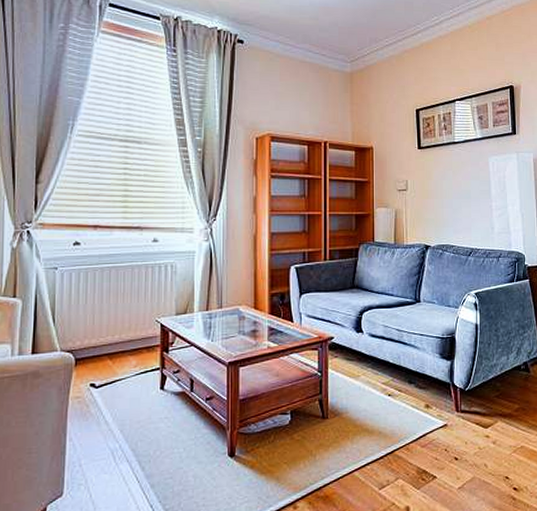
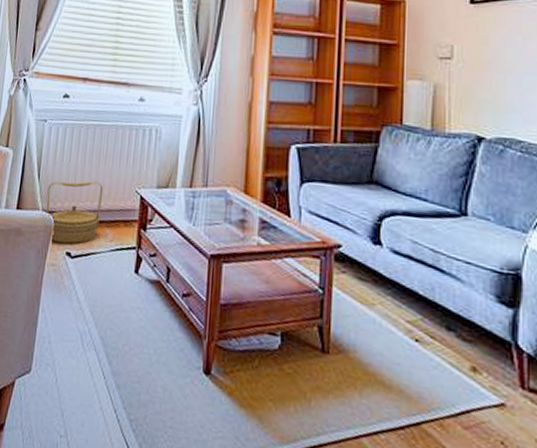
basket: none [64,316,124,376] -> present [46,180,104,244]

